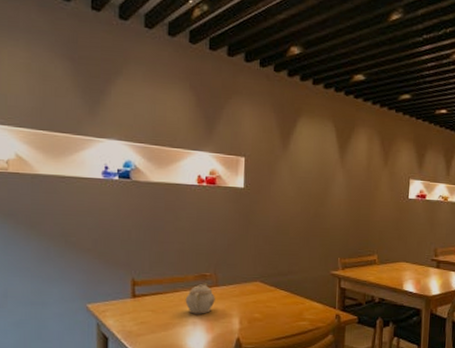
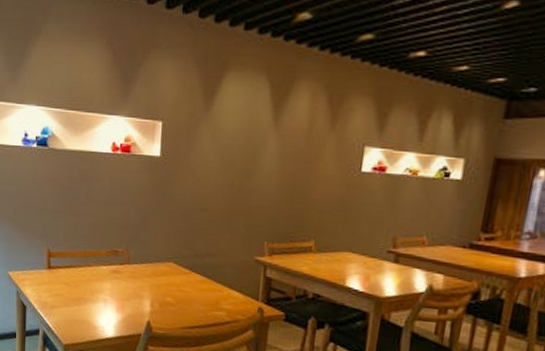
teapot: present [185,283,215,314] -> none [97,259,127,292]

